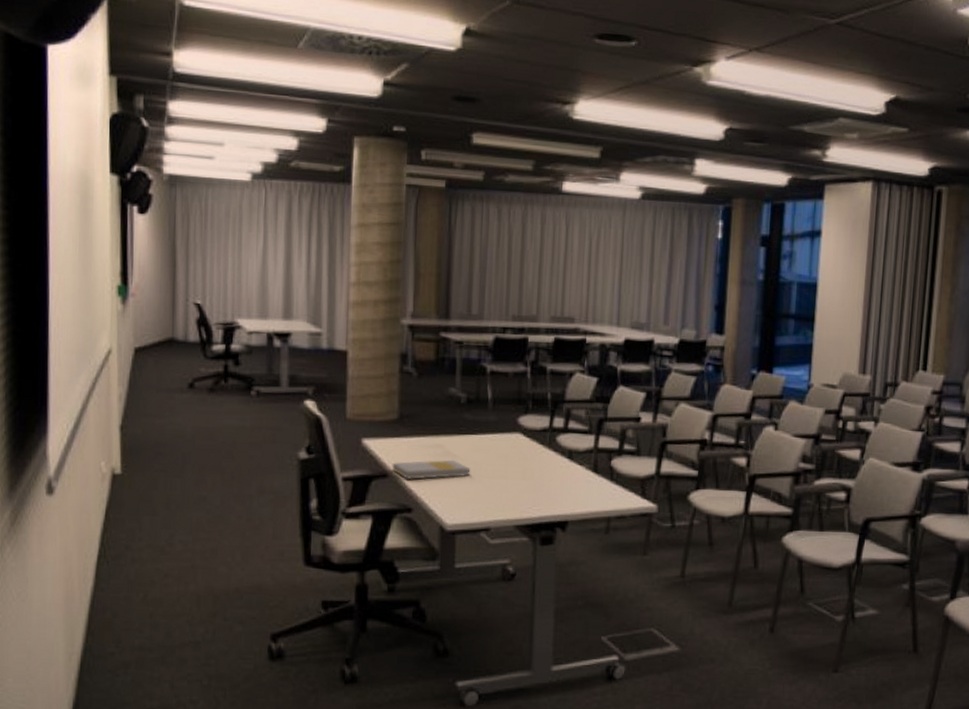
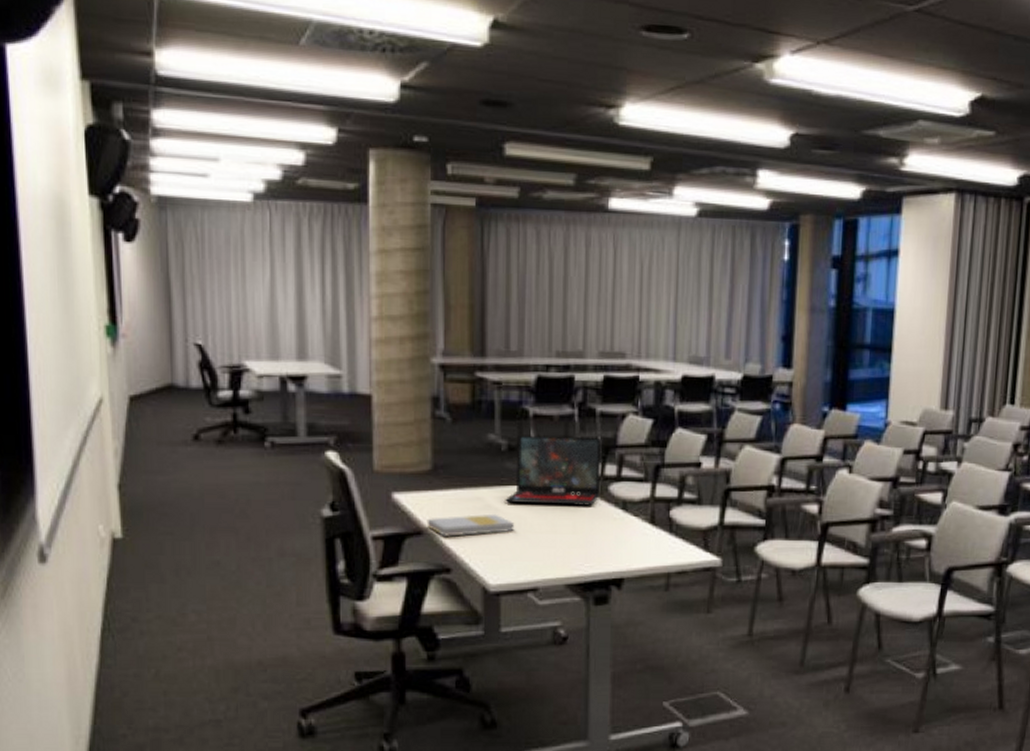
laptop: none [463,389,551,455] -> present [505,435,602,506]

